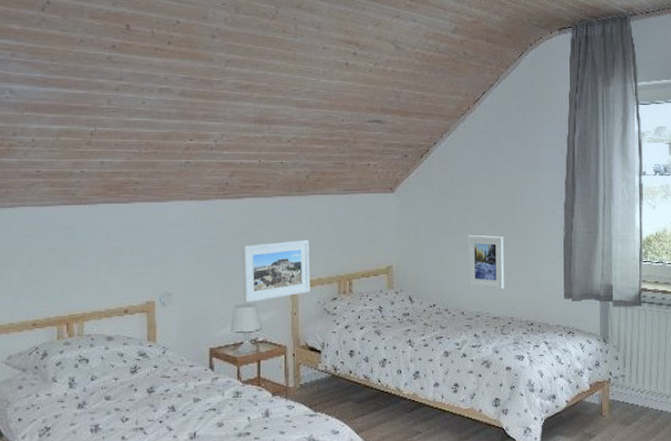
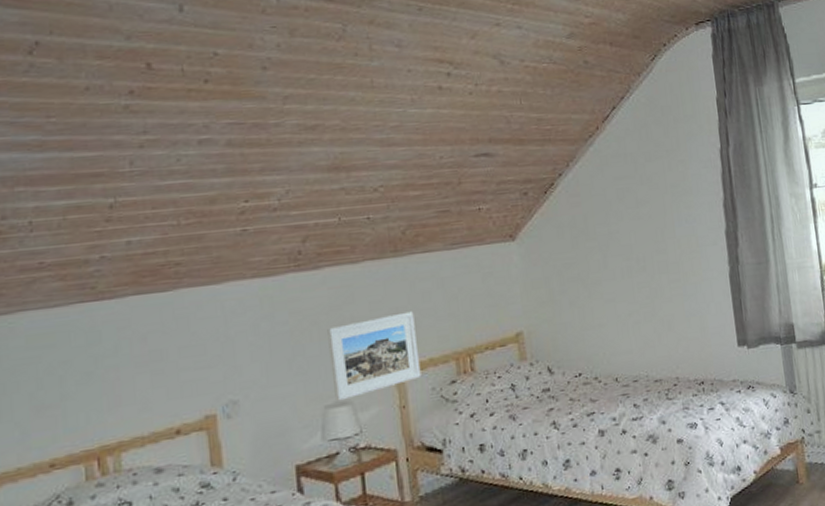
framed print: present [468,235,505,289] -> none [612,280,665,346]

